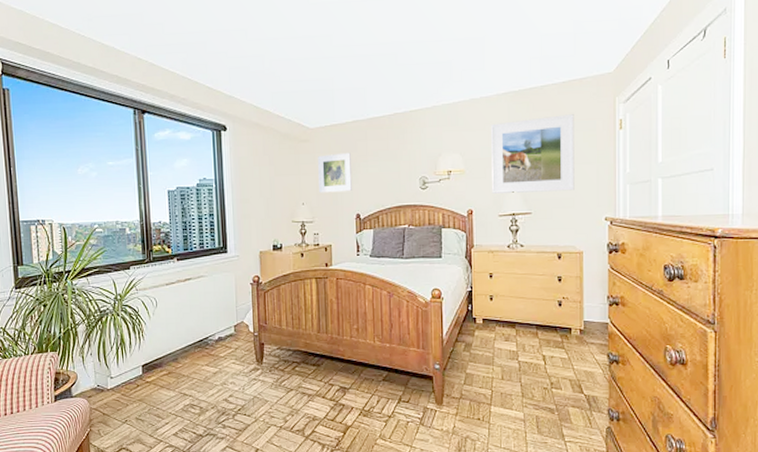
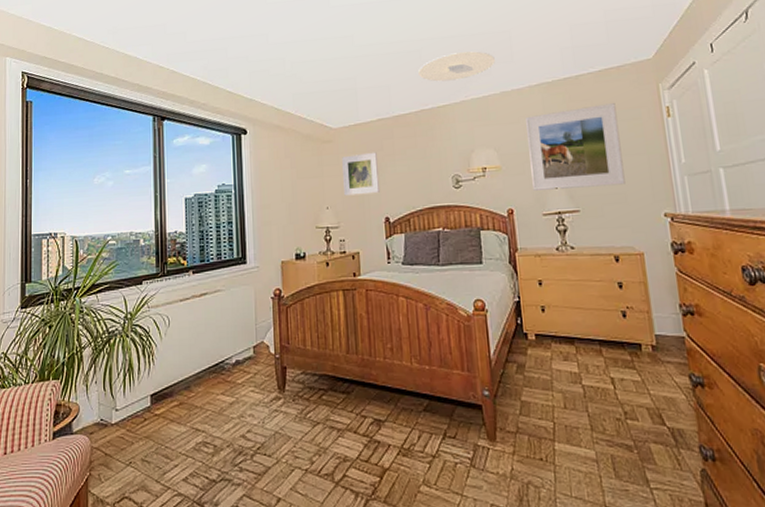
ceiling light: none [394,57,468,86] -> present [418,51,496,82]

